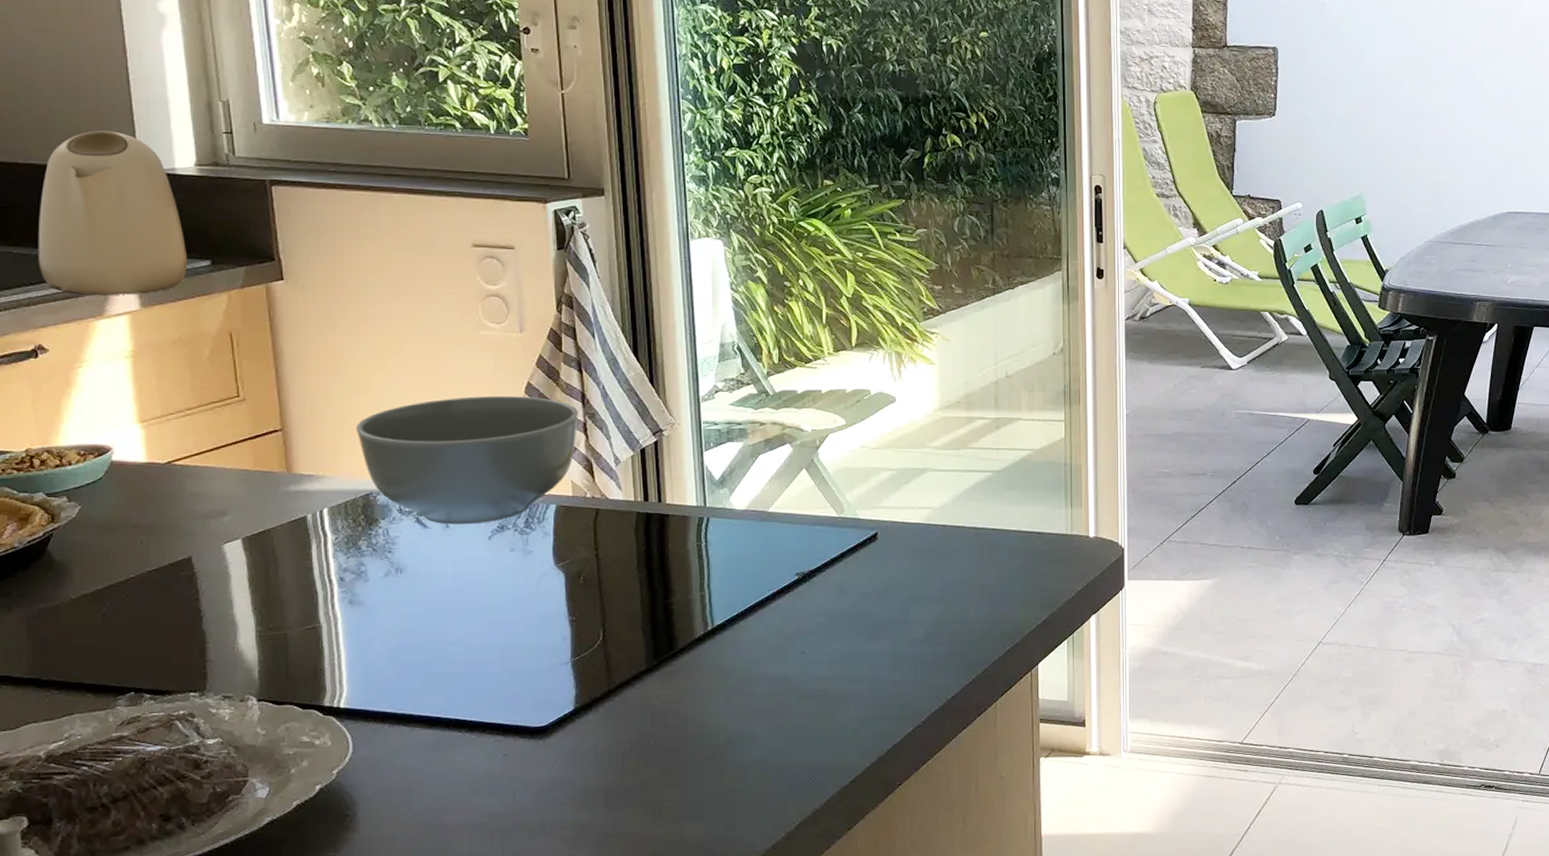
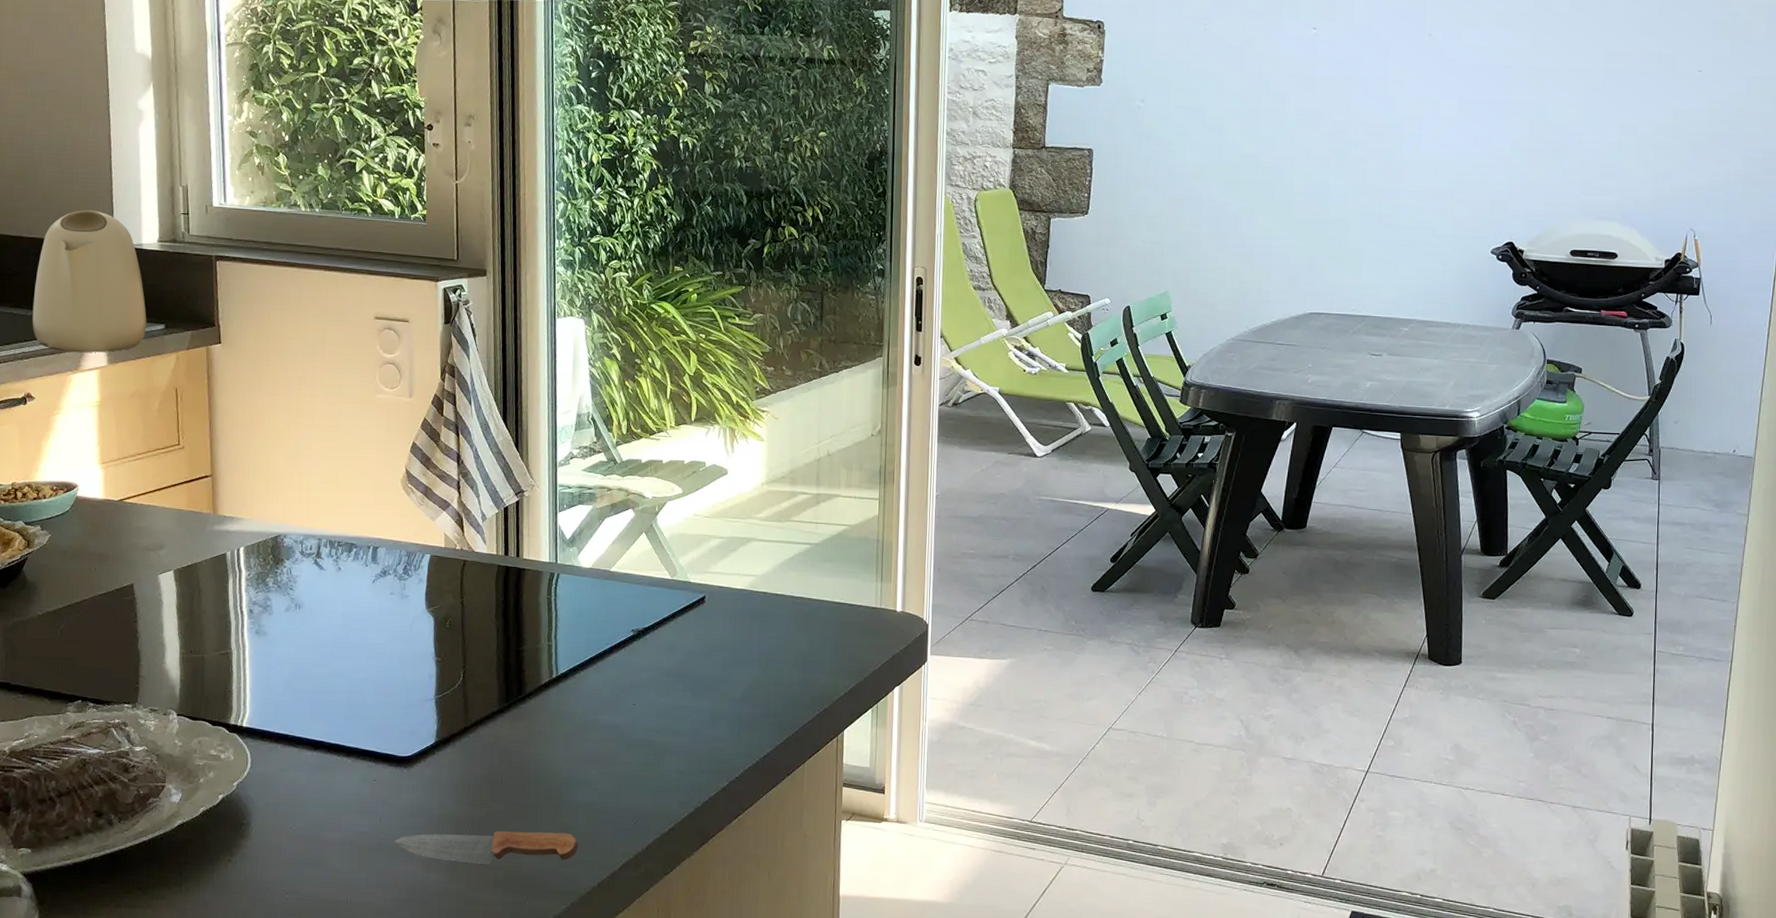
bowl: present [355,396,578,525] -> none [270,453,454,568]
kitchen knife: none [532,795,748,836] -> present [394,830,578,864]

